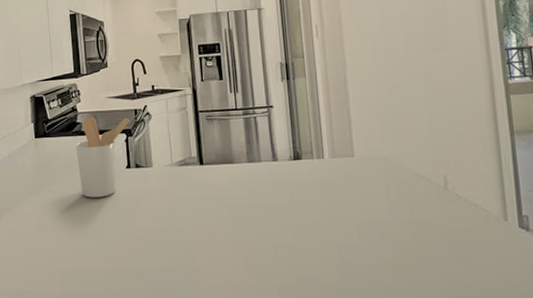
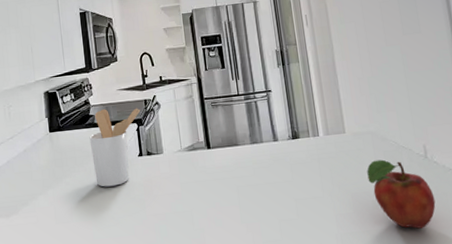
fruit: none [376,188,454,266] -> present [367,159,436,229]

